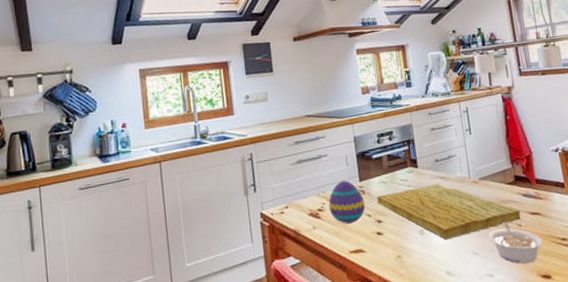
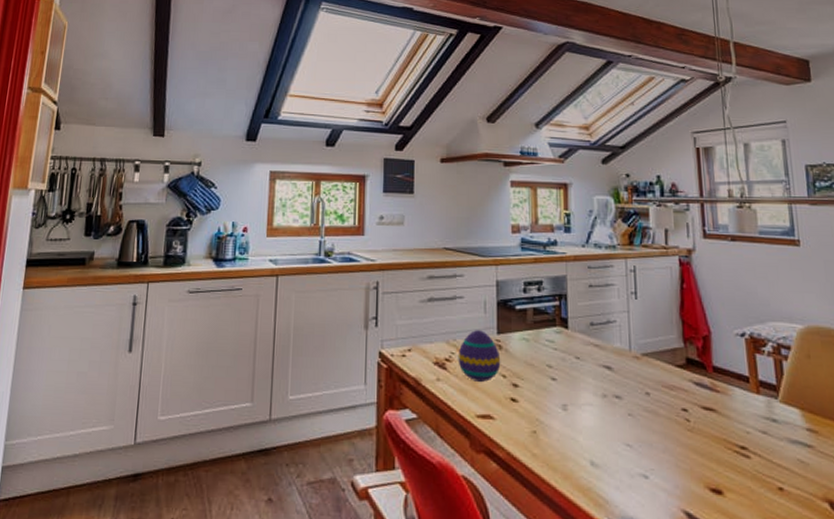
cutting board: present [376,183,521,239] -> none [515,351,691,422]
legume: present [488,222,544,264] -> none [646,413,717,470]

